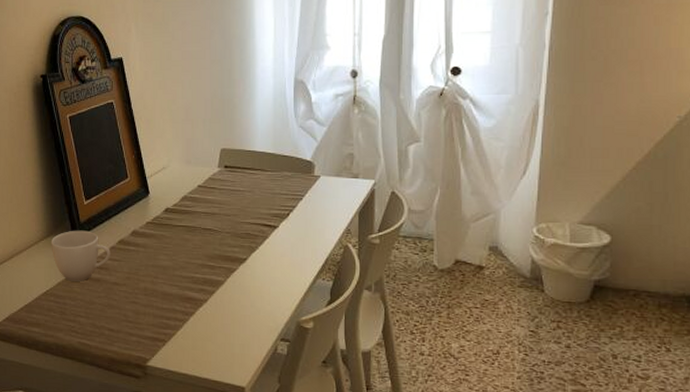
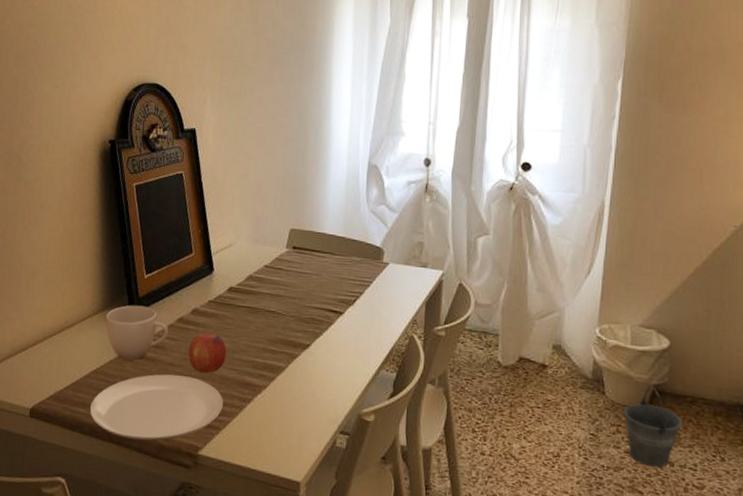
plate: none [44,293,167,356] -> present [90,374,223,442]
fruit: none [130,252,167,290] -> present [188,332,227,373]
bucket: none [564,282,626,360] -> present [623,387,683,467]

